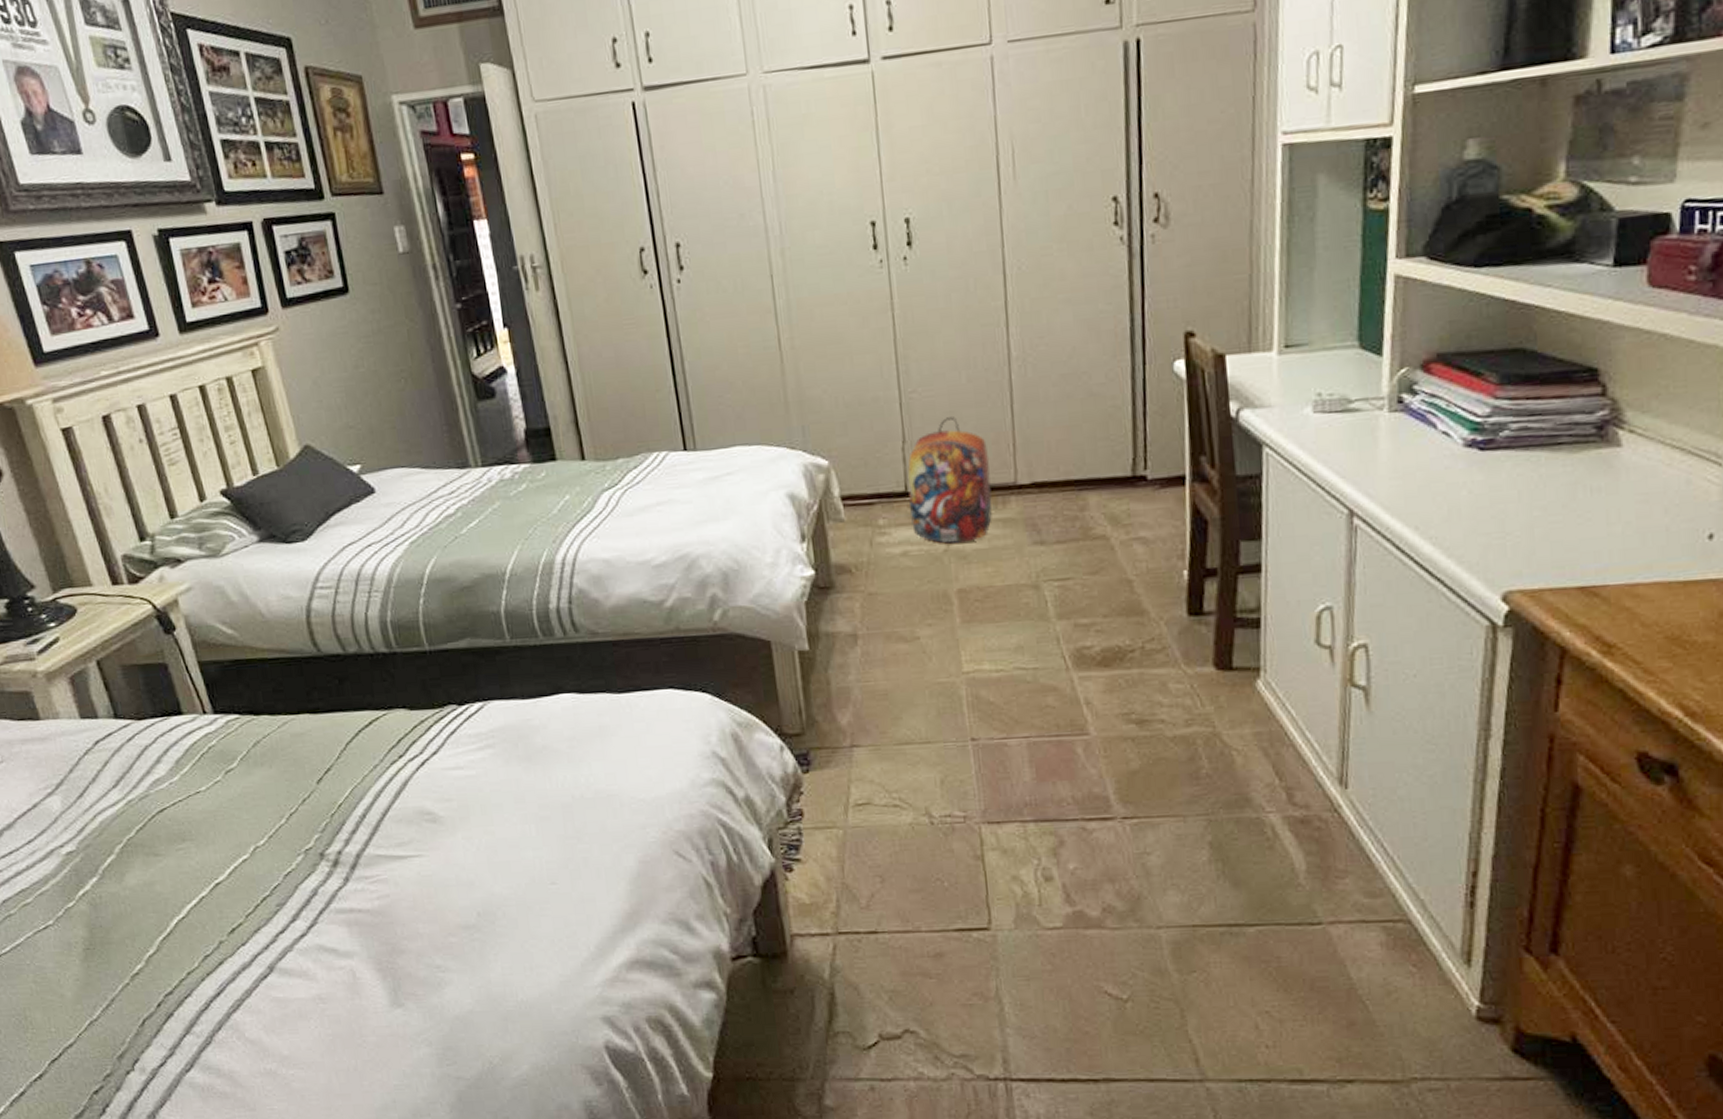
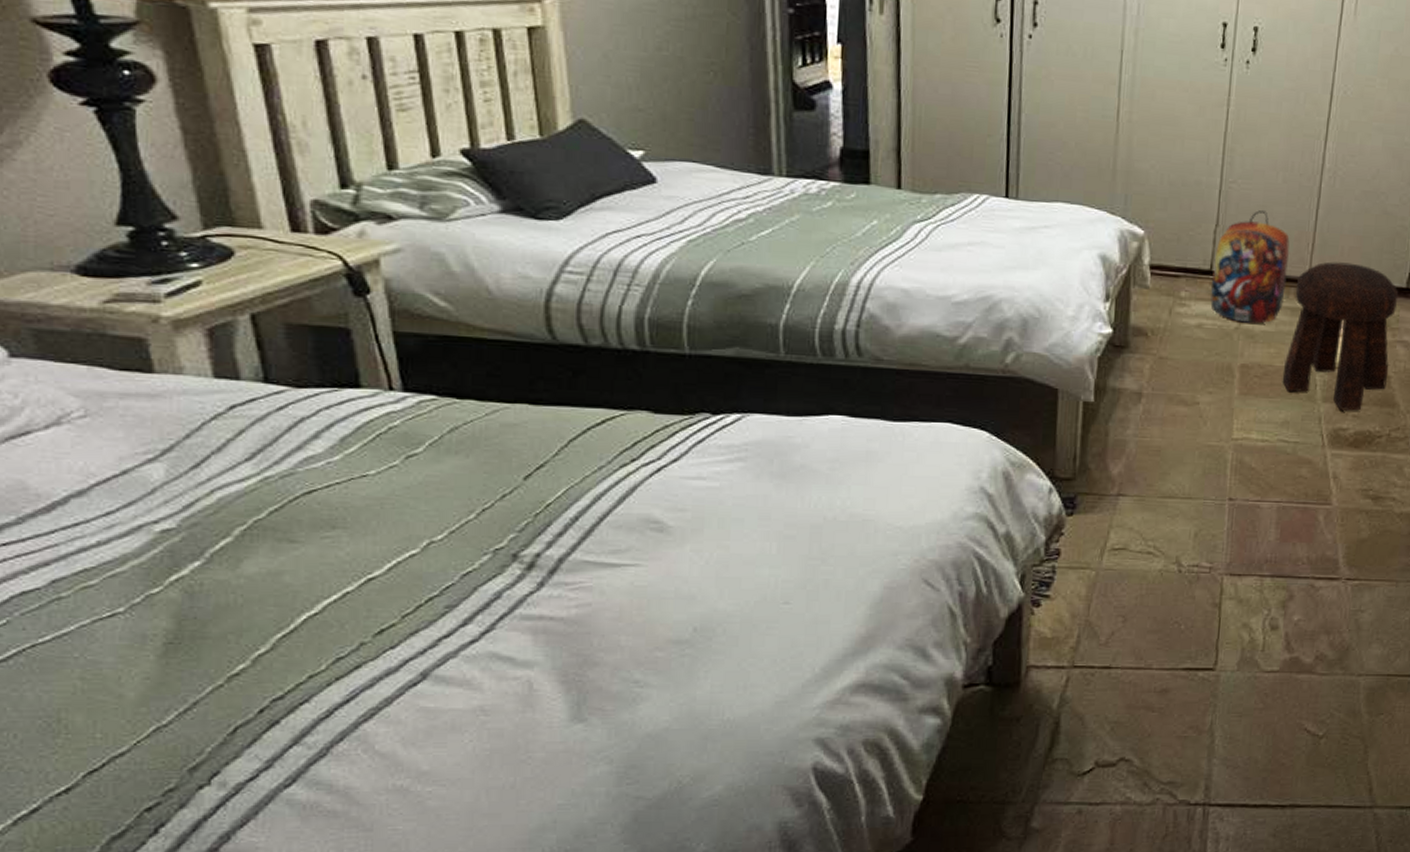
stool: none [1003,458,1129,626] -> present [1282,262,1399,411]

